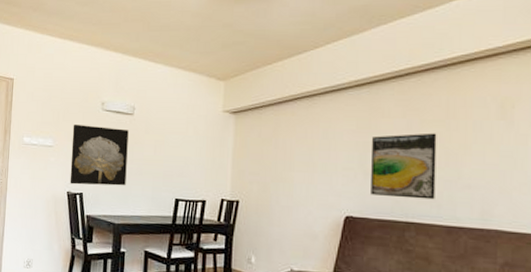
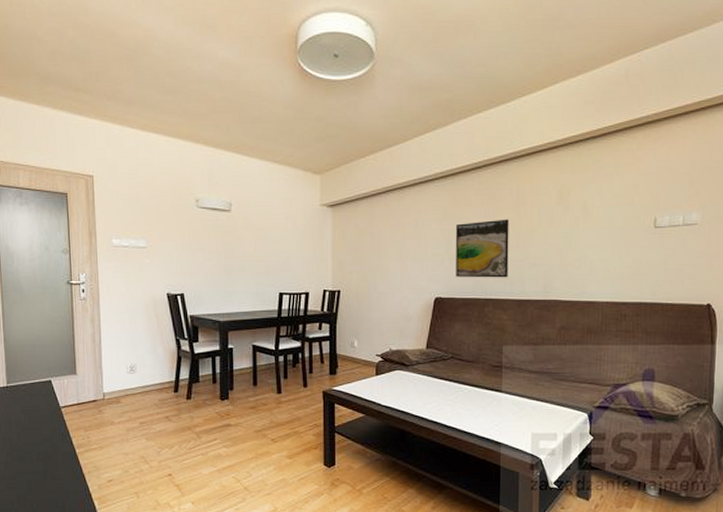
wall art: present [70,125,129,186] -> none [166,223,228,286]

